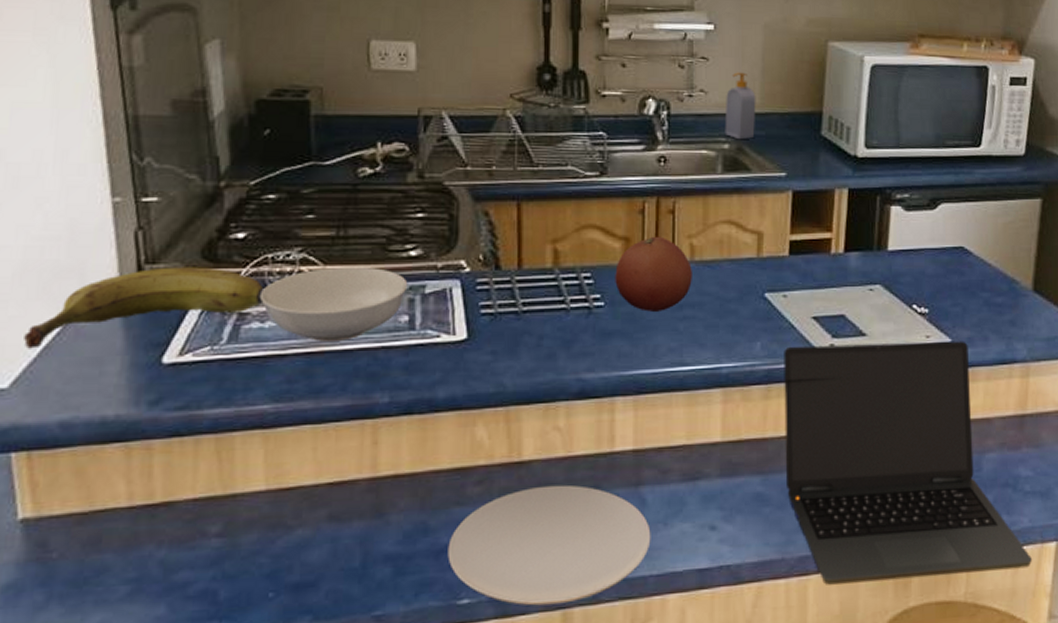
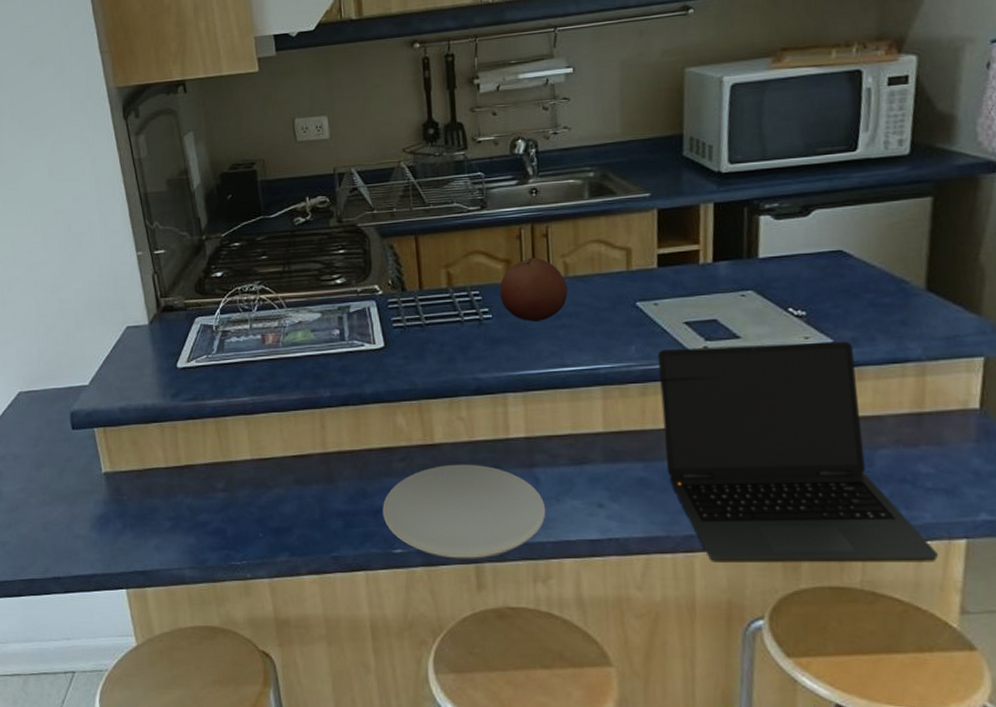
banana: present [24,267,265,351] -> none [94,298,238,360]
bowl: present [259,266,408,341] -> none [234,293,337,351]
soap bottle: present [724,72,756,140] -> none [588,107,618,168]

